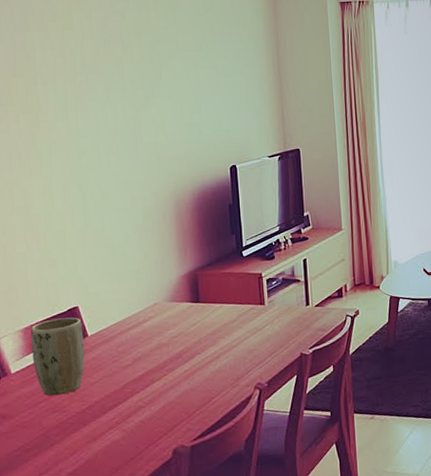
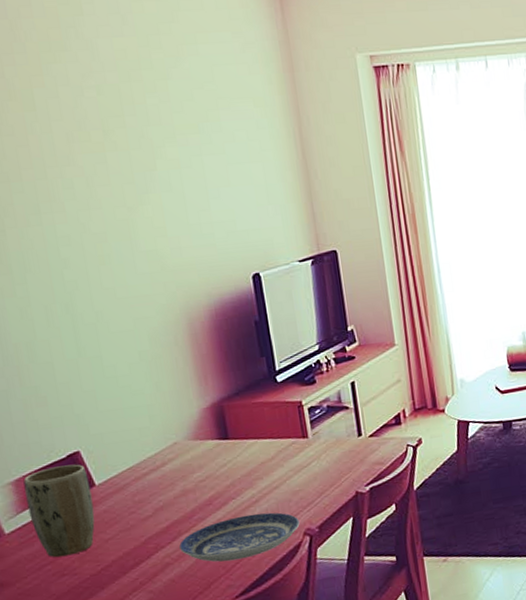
plate: none [151,367,252,408] -> present [179,512,300,562]

